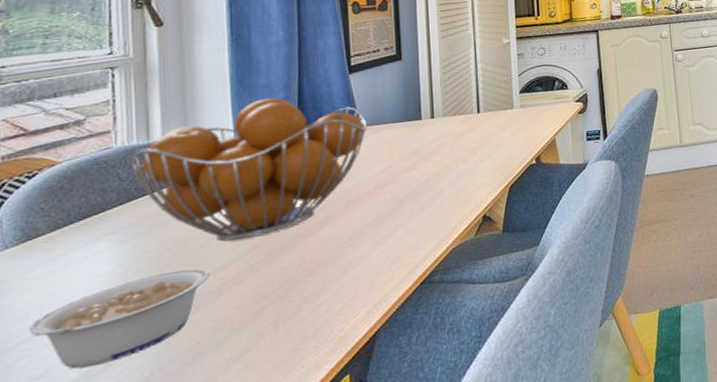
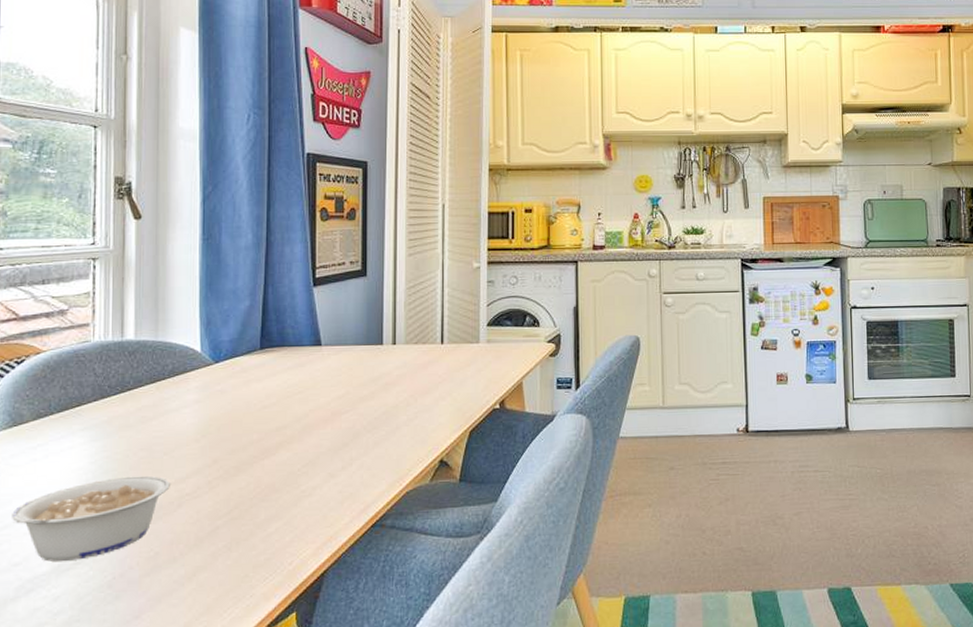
fruit basket: present [130,97,368,242] -> none [105,305,328,452]

